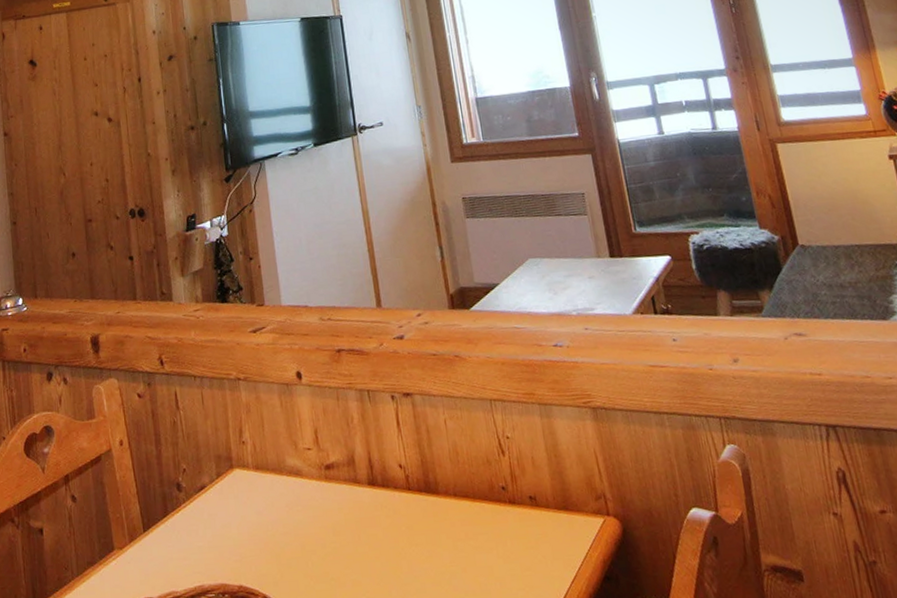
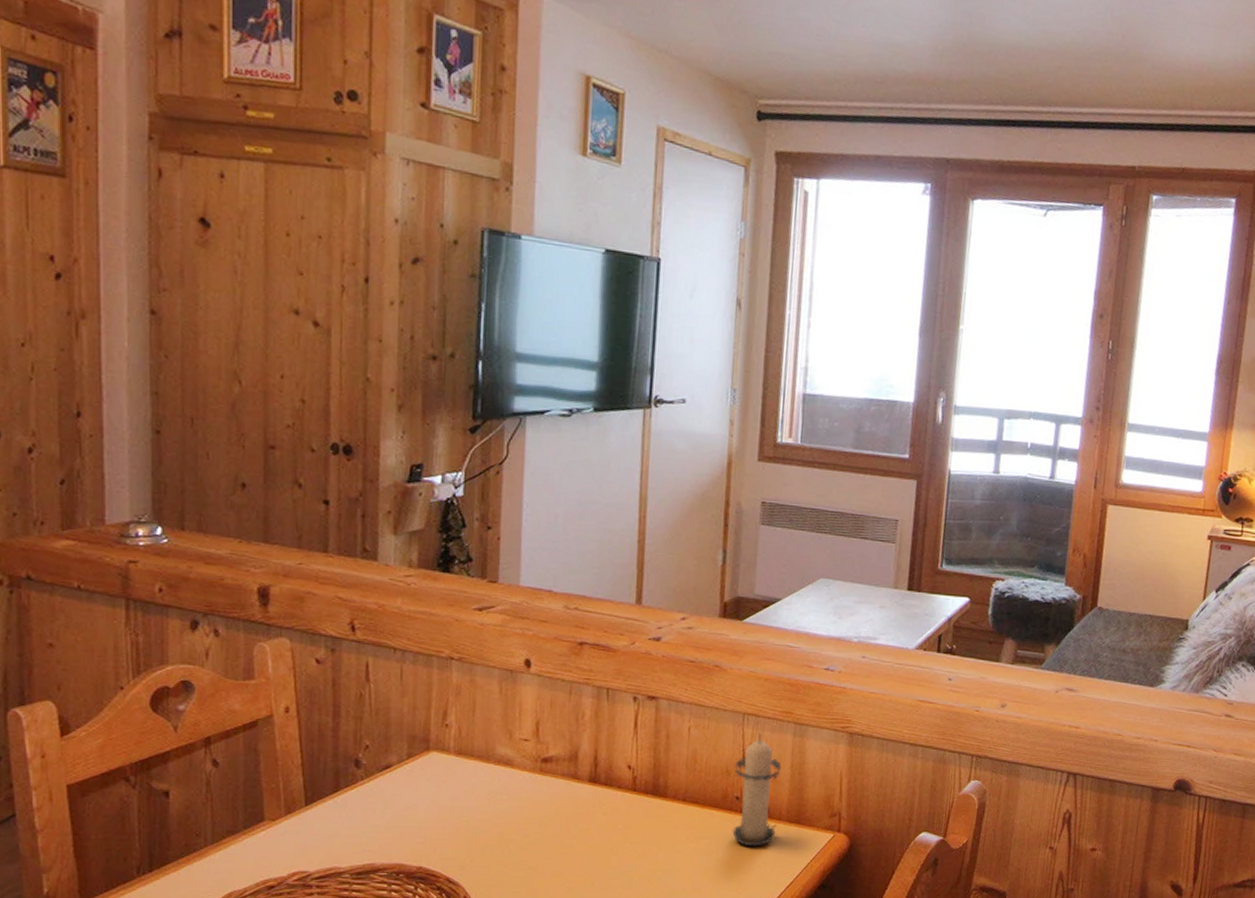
candle: none [493,419,548,539] -> present [731,734,782,846]

